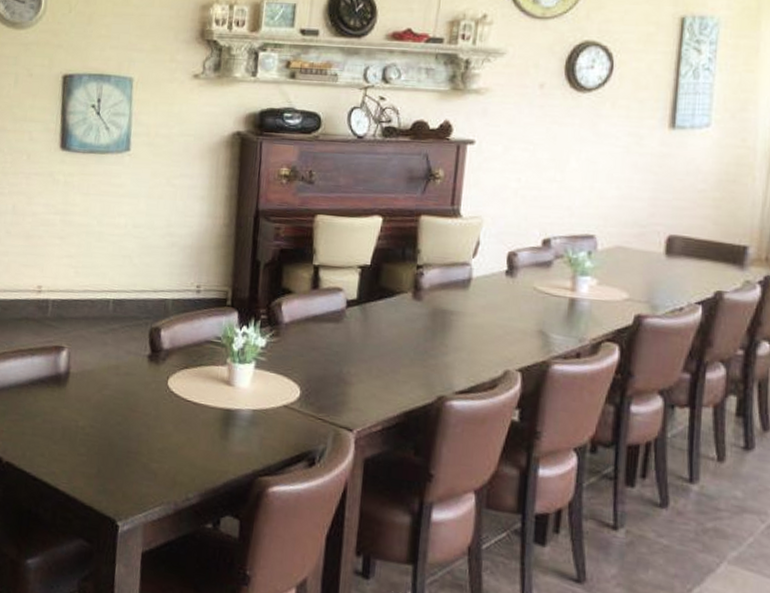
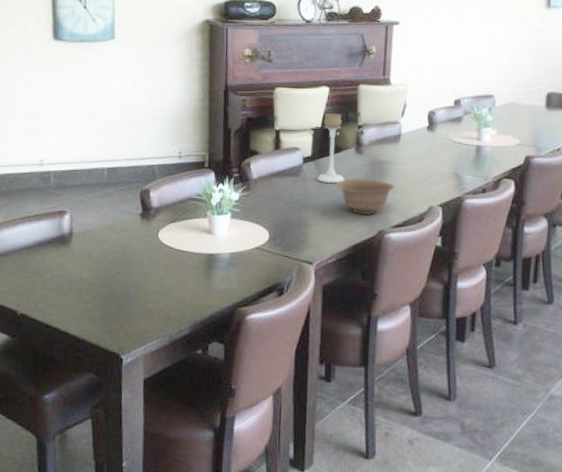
candle holder: none [363,247,397,334] -> present [317,112,345,184]
bowl: none [387,329,461,376] -> present [337,178,395,215]

